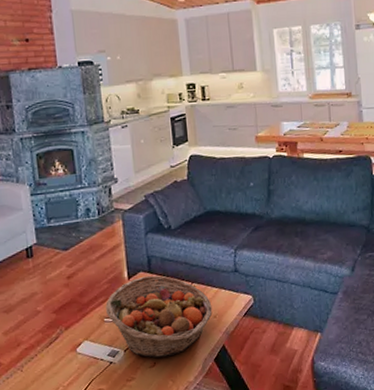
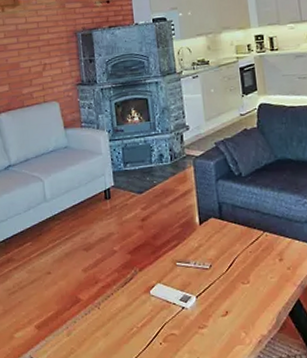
fruit basket: present [105,275,213,358] -> none [178,222,286,307]

